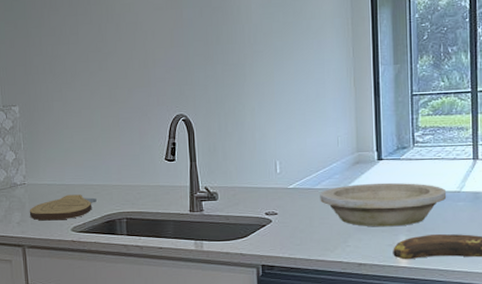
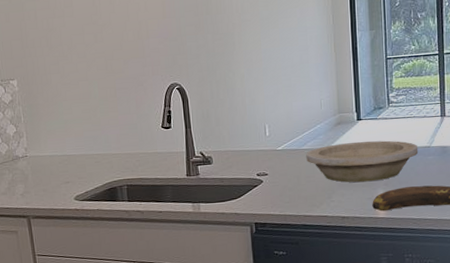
cutting board: present [29,194,97,221] -> none [32,164,98,191]

